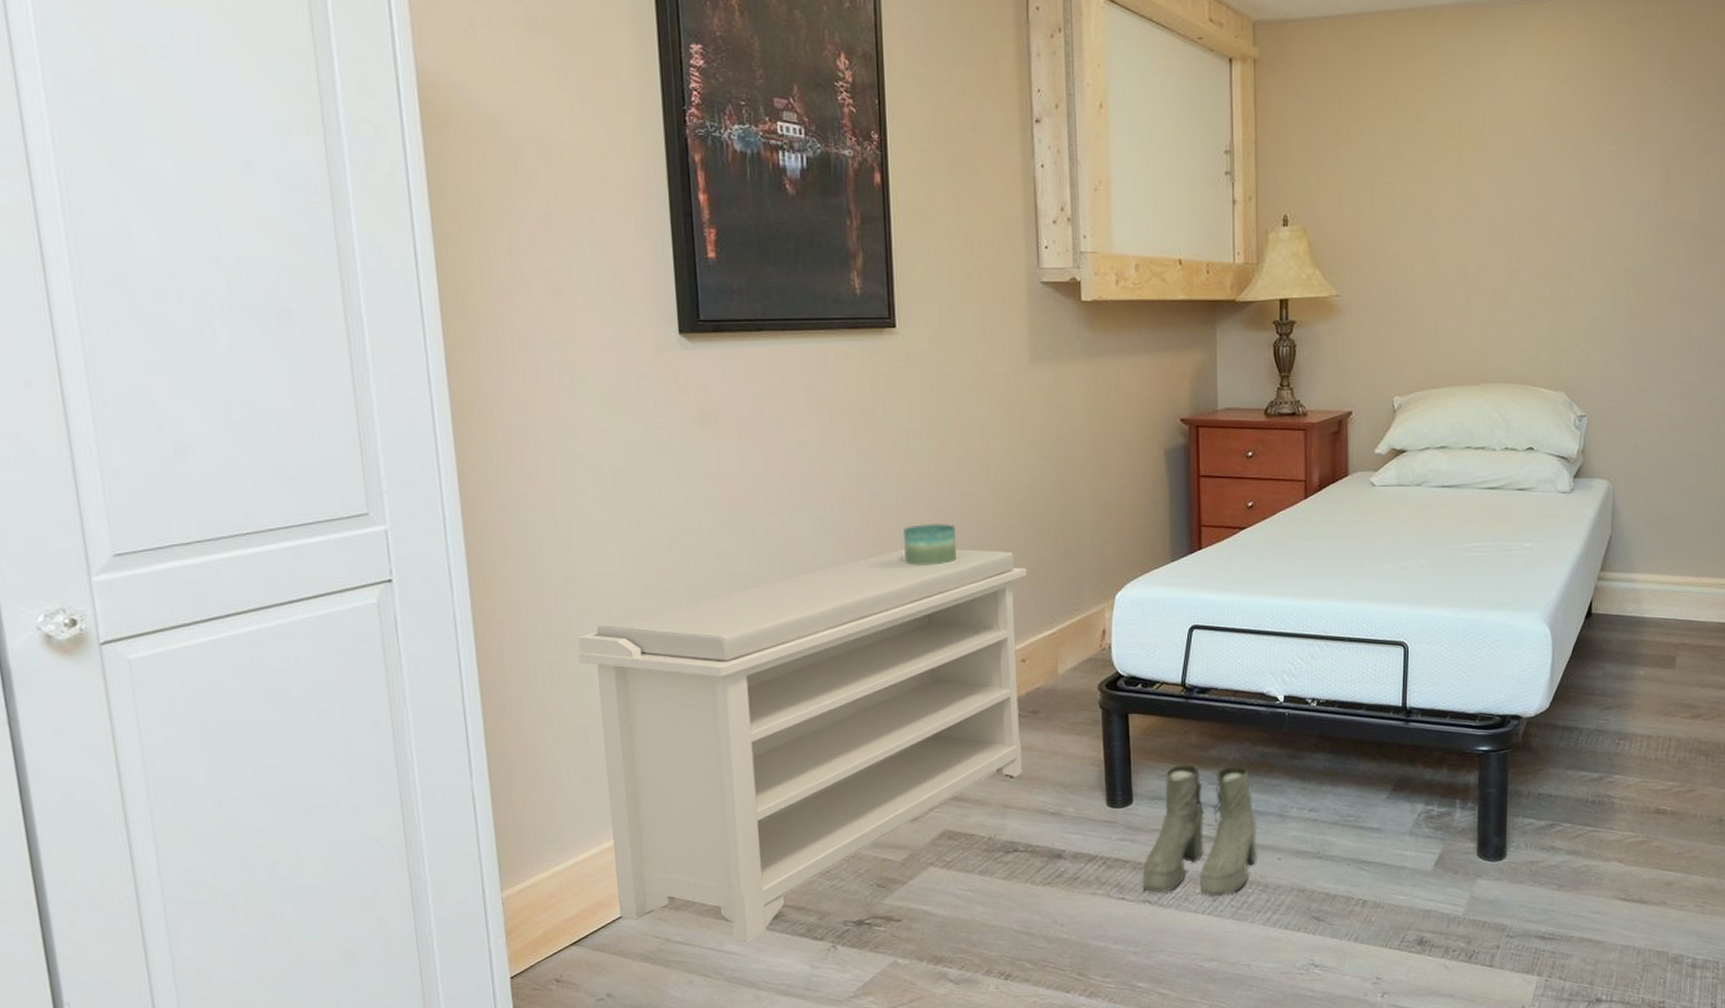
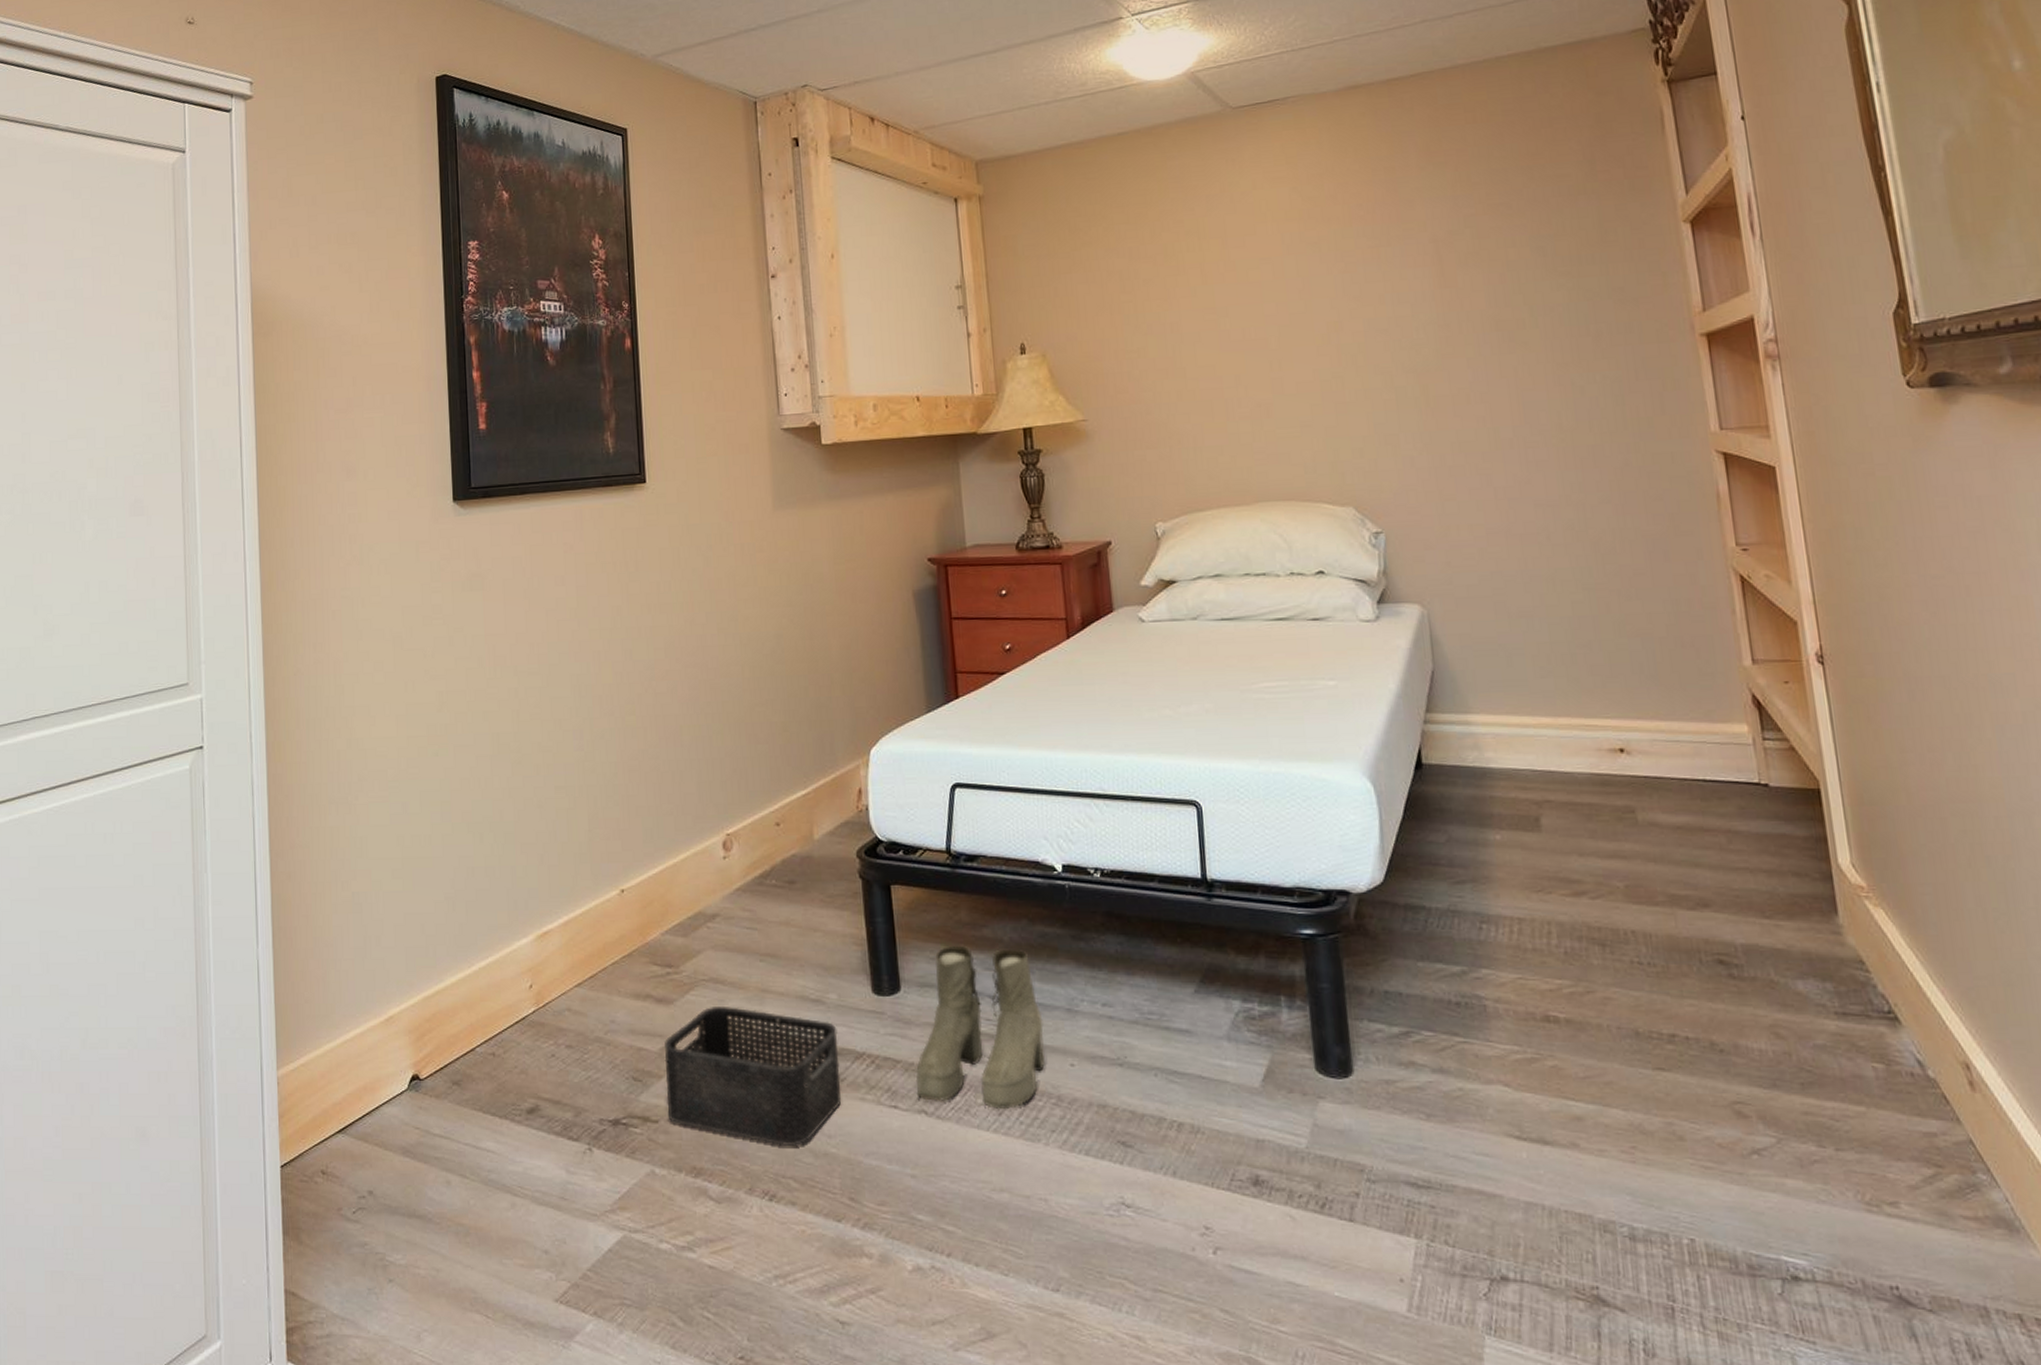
bench: present [577,549,1027,943] -> none [355,704,781,1140]
candle: present [903,523,958,566] -> none [655,677,709,723]
storage bin: none [908,820,1075,935] -> present [664,1005,842,1146]

